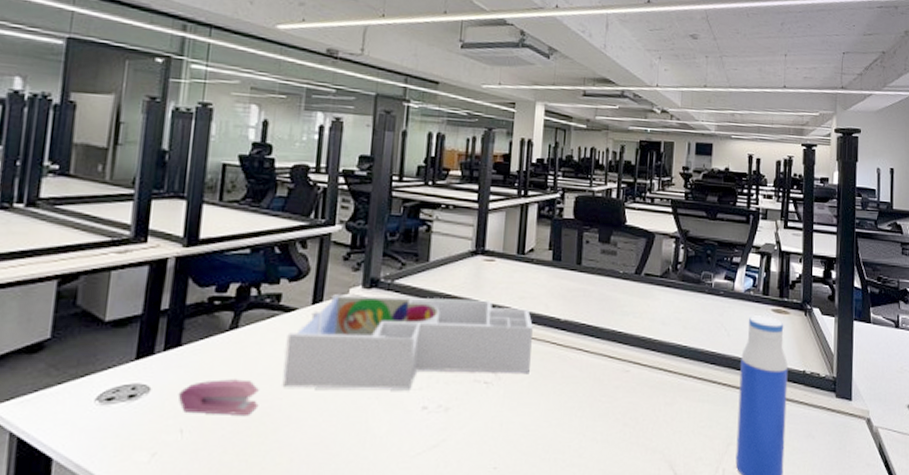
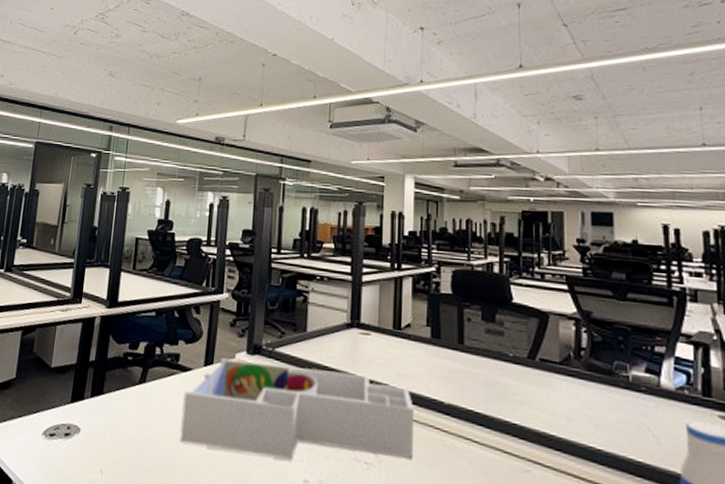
stapler: present [178,379,259,415] -> none [100,428,161,465]

